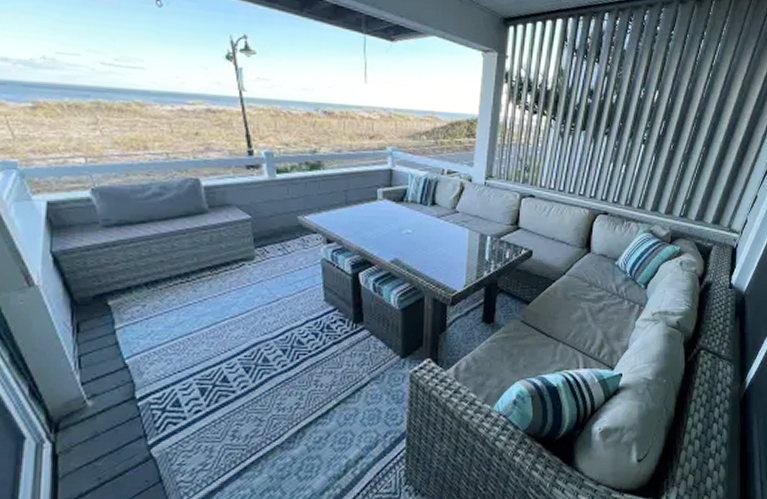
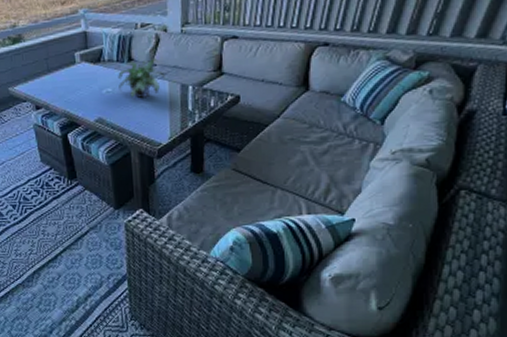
potted plant: none [419,206,466,243] -> present [118,58,165,98]

